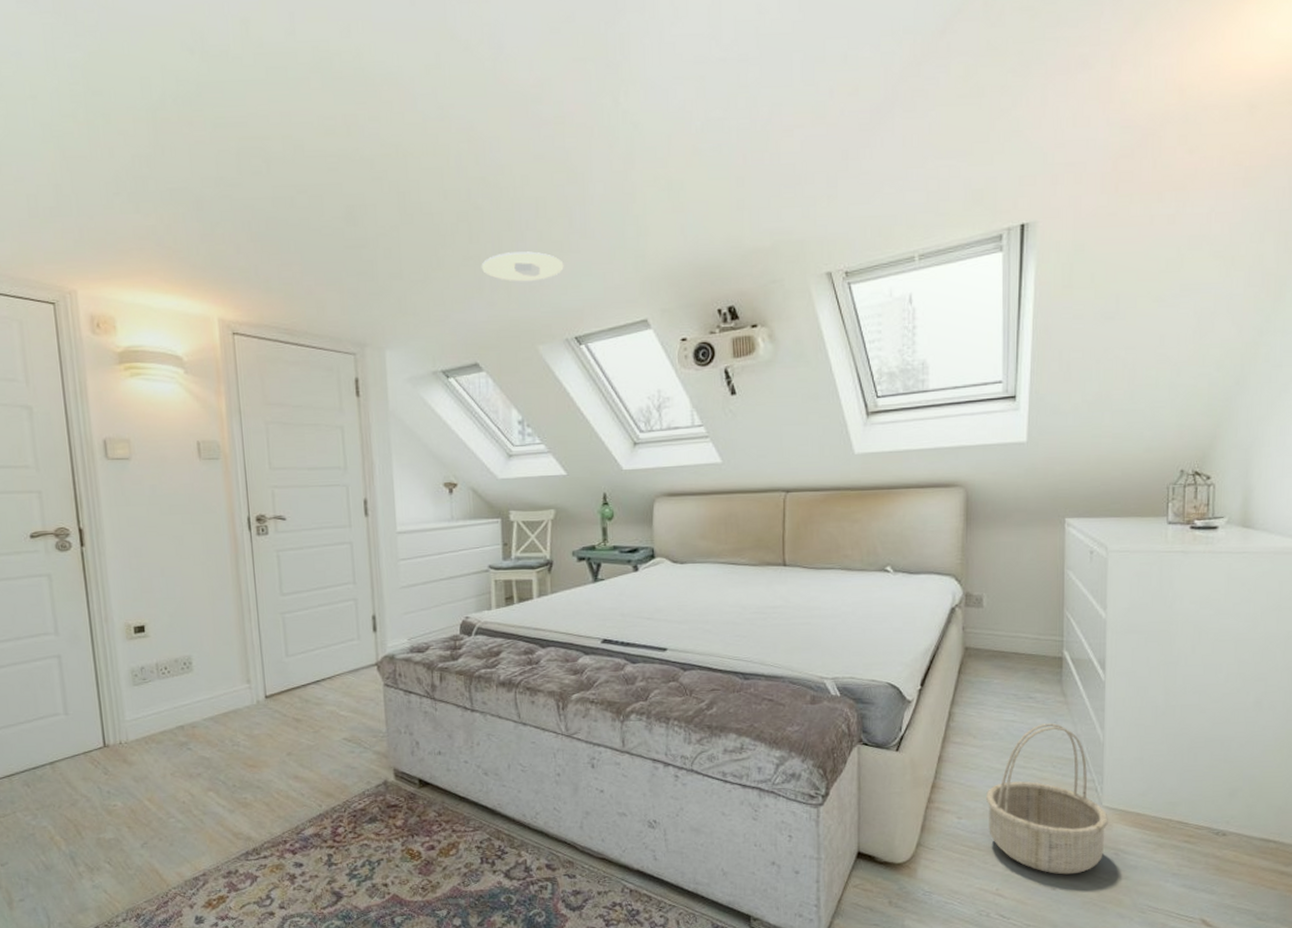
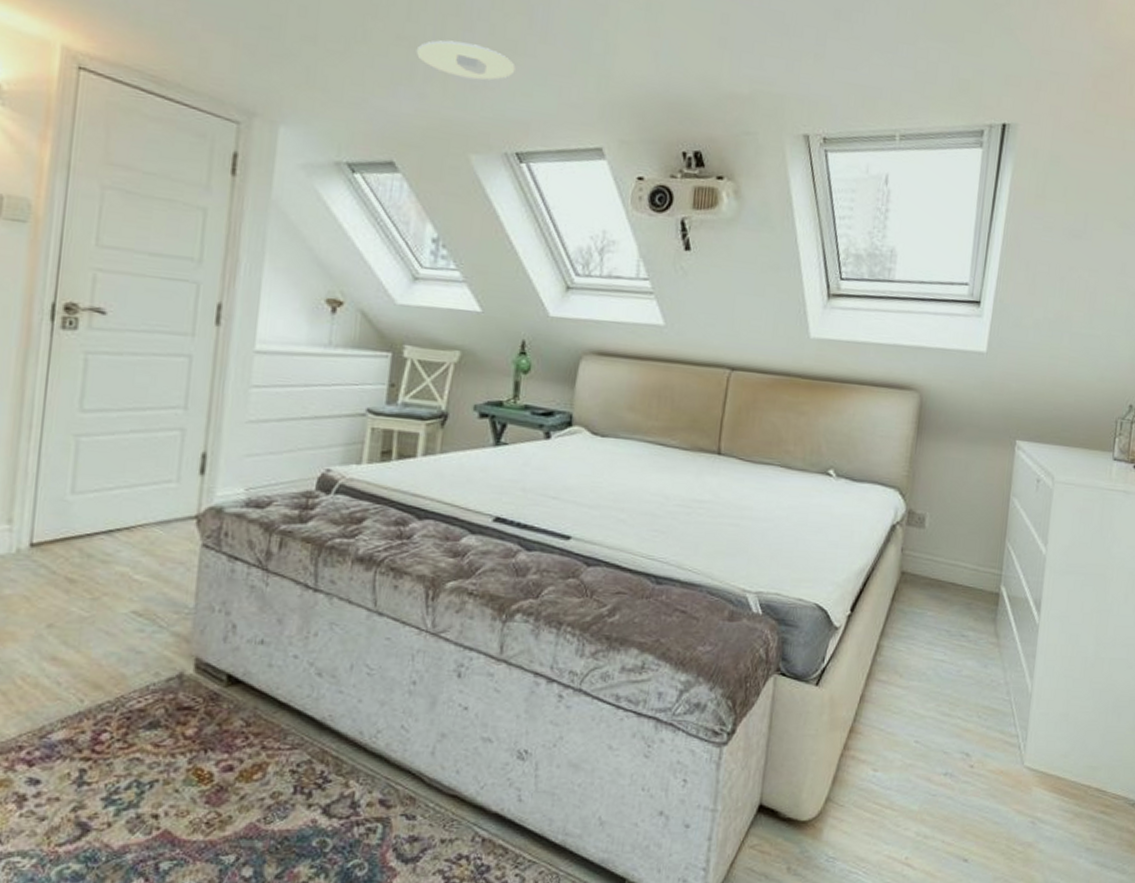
basket: present [985,723,1108,875] -> none [904,667,1029,844]

